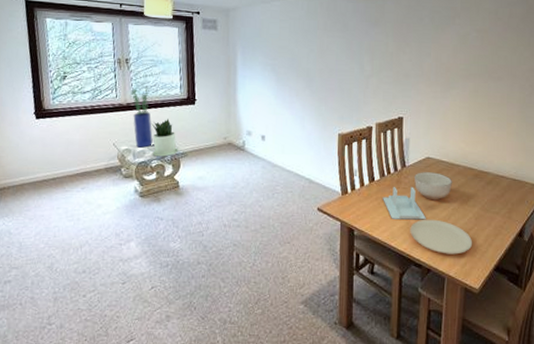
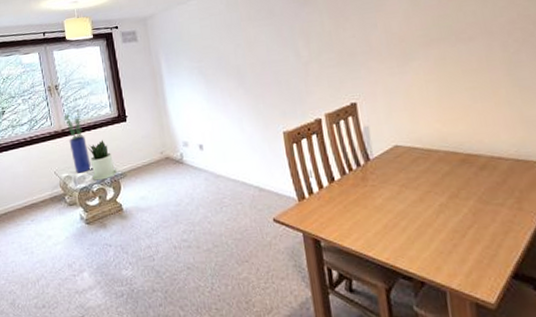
napkin holder: present [383,186,426,220] -> none [348,182,407,224]
plate: present [410,219,473,255] -> none [388,219,476,262]
bowl: present [414,172,453,201] -> none [383,162,435,197]

